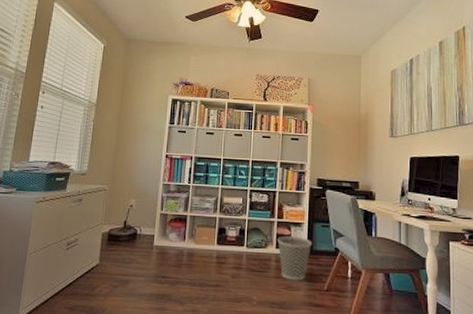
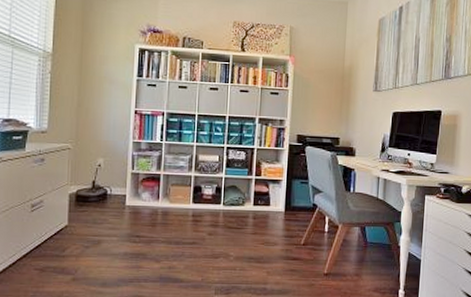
wastebasket: present [277,236,312,281] -> none [255,193,291,236]

